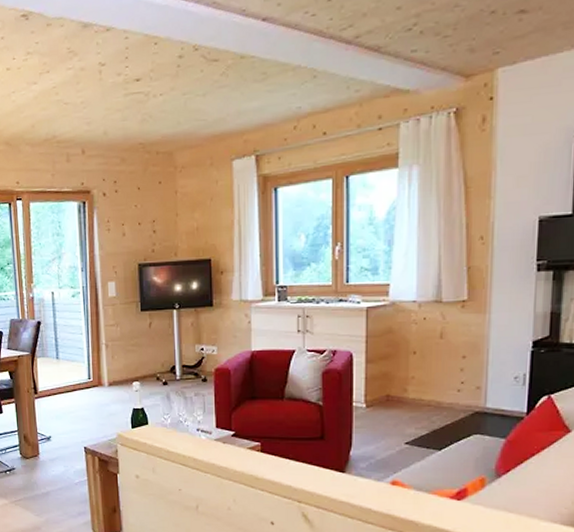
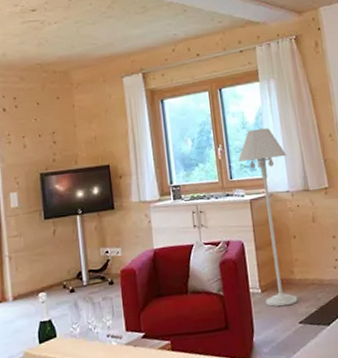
floor lamp: none [358,225,421,425] -> present [237,128,298,307]

